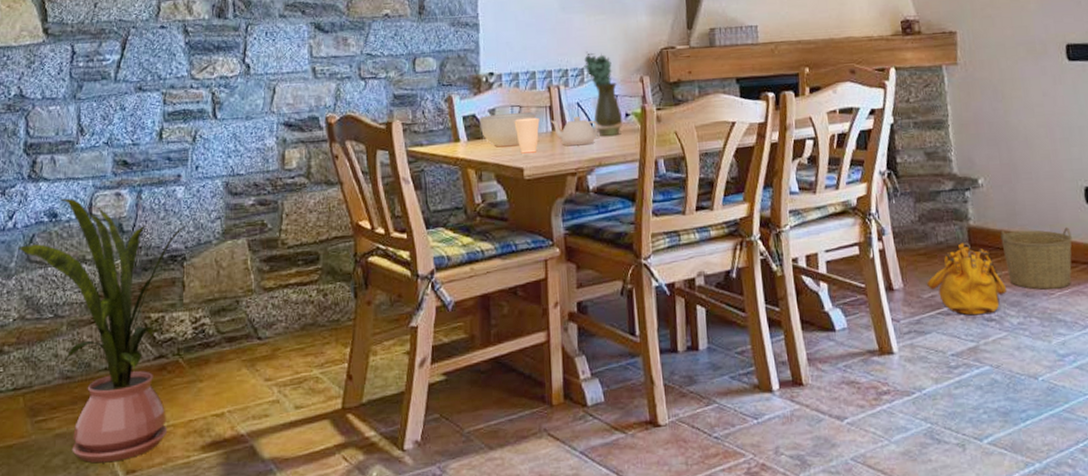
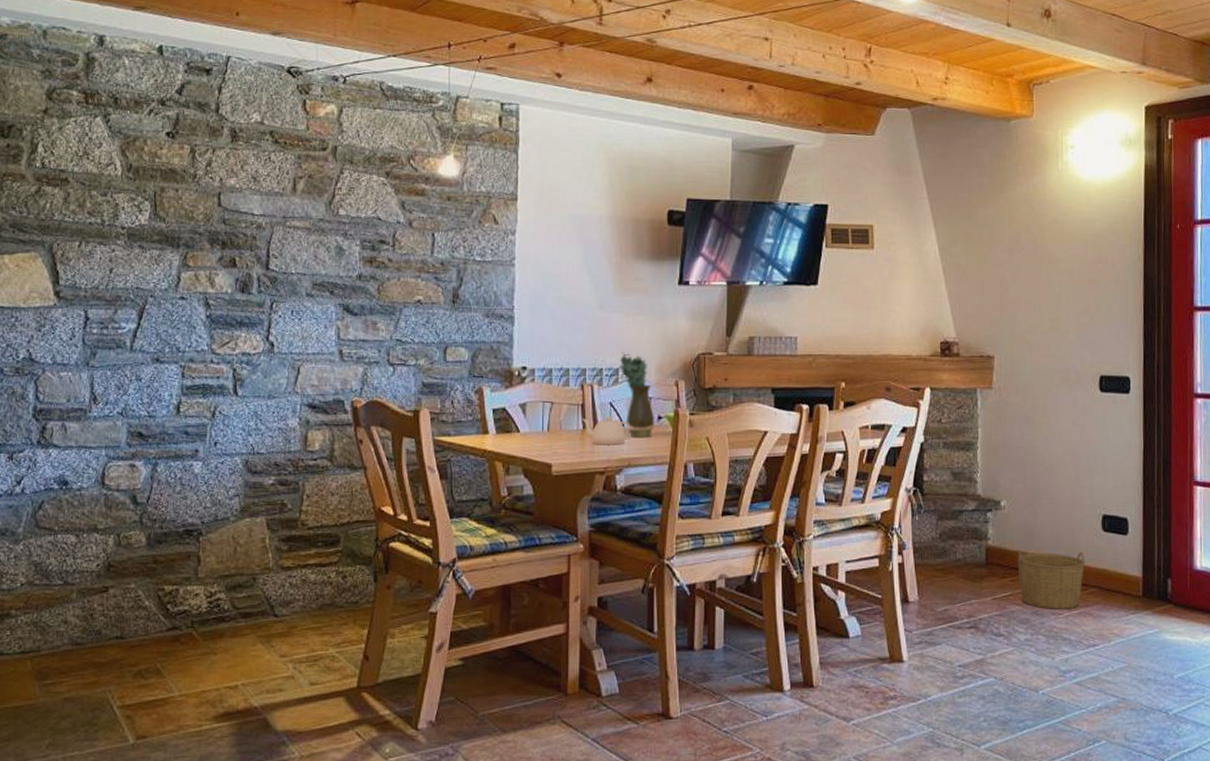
house plant: present [17,198,188,464] -> none [25,466,205,728]
bowl: present [479,112,537,148] -> none [509,408,568,442]
cup: present [514,117,540,154] -> none [545,414,571,450]
handbag: present [926,242,1008,316] -> none [941,560,1018,630]

